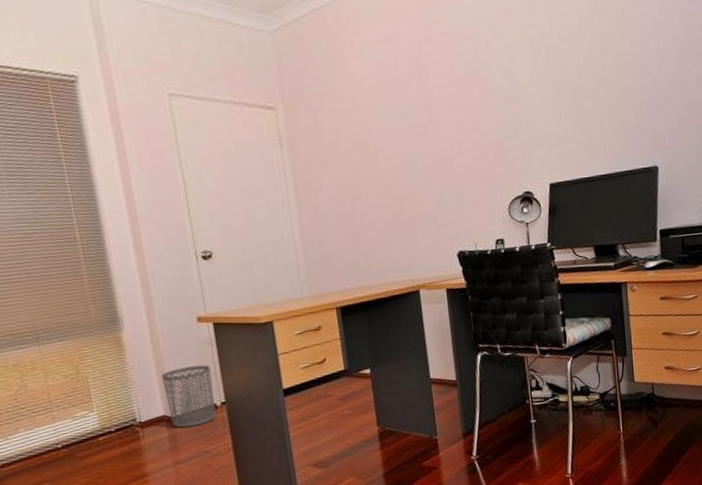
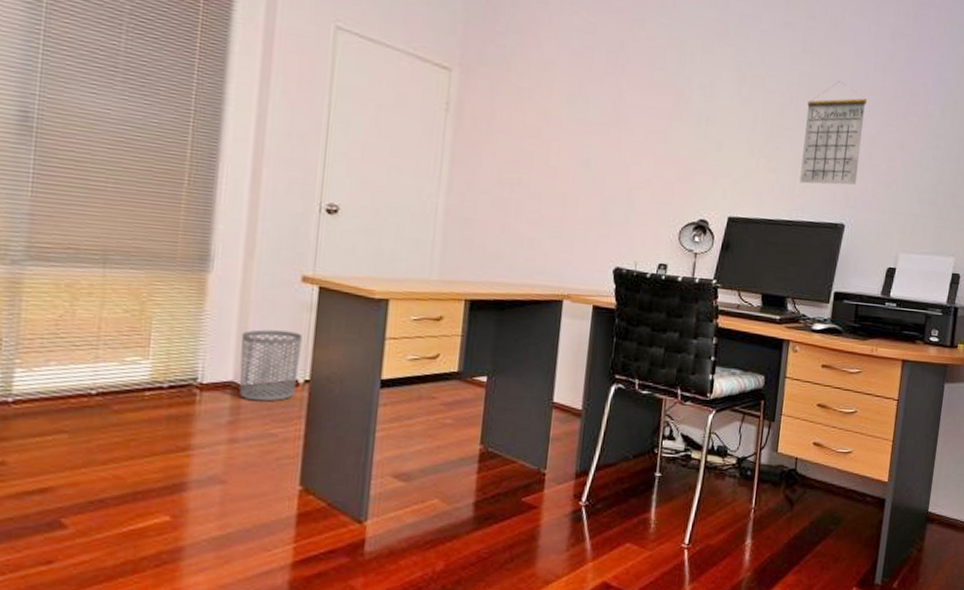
calendar: none [602,32,662,137] -> present [799,81,867,185]

